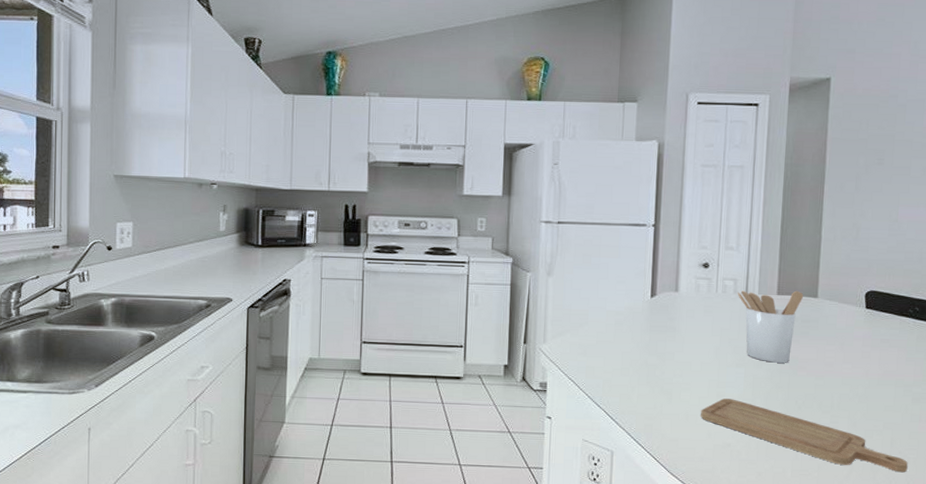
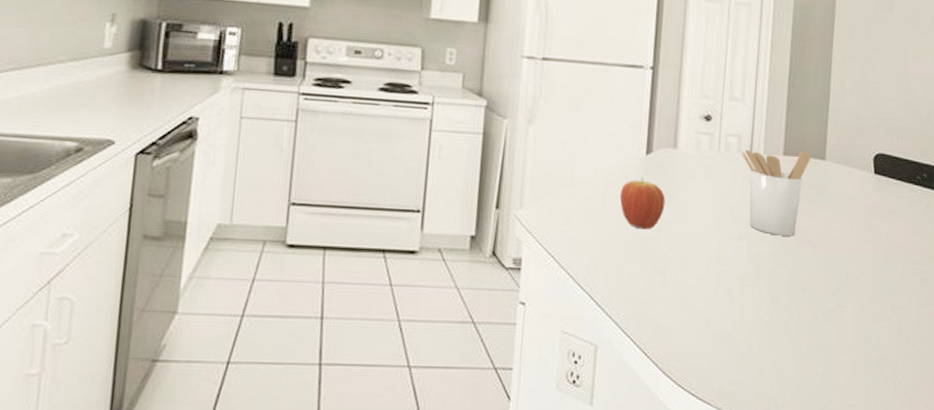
fruit: none [628,316,669,359] -> present [619,177,666,230]
chopping board: present [701,398,908,473] -> none [698,278,915,365]

